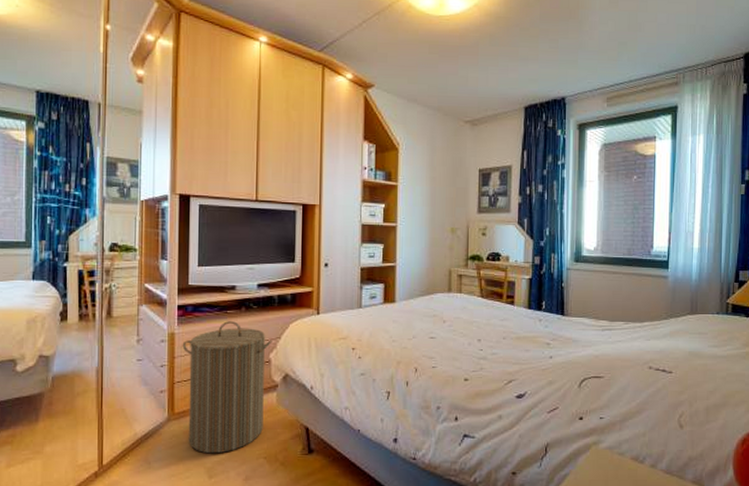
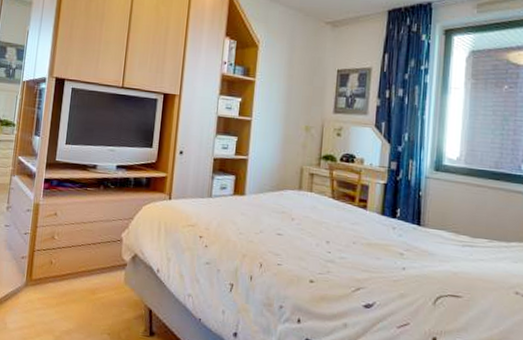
laundry hamper: present [182,321,273,454] -> none [41,198,126,324]

